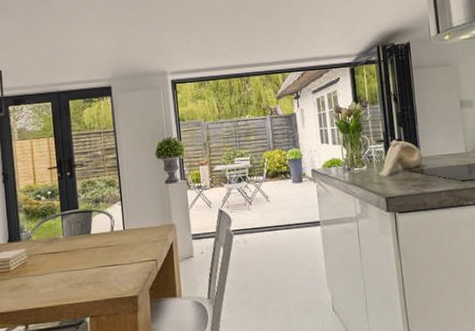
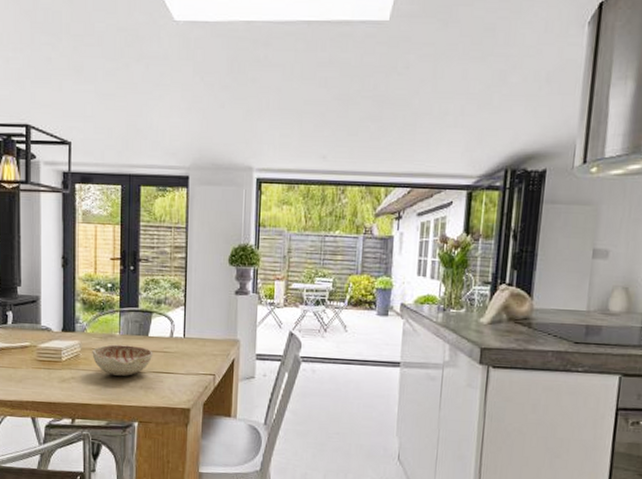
decorative bowl: none [39,245,97,276] -> present [92,344,153,376]

